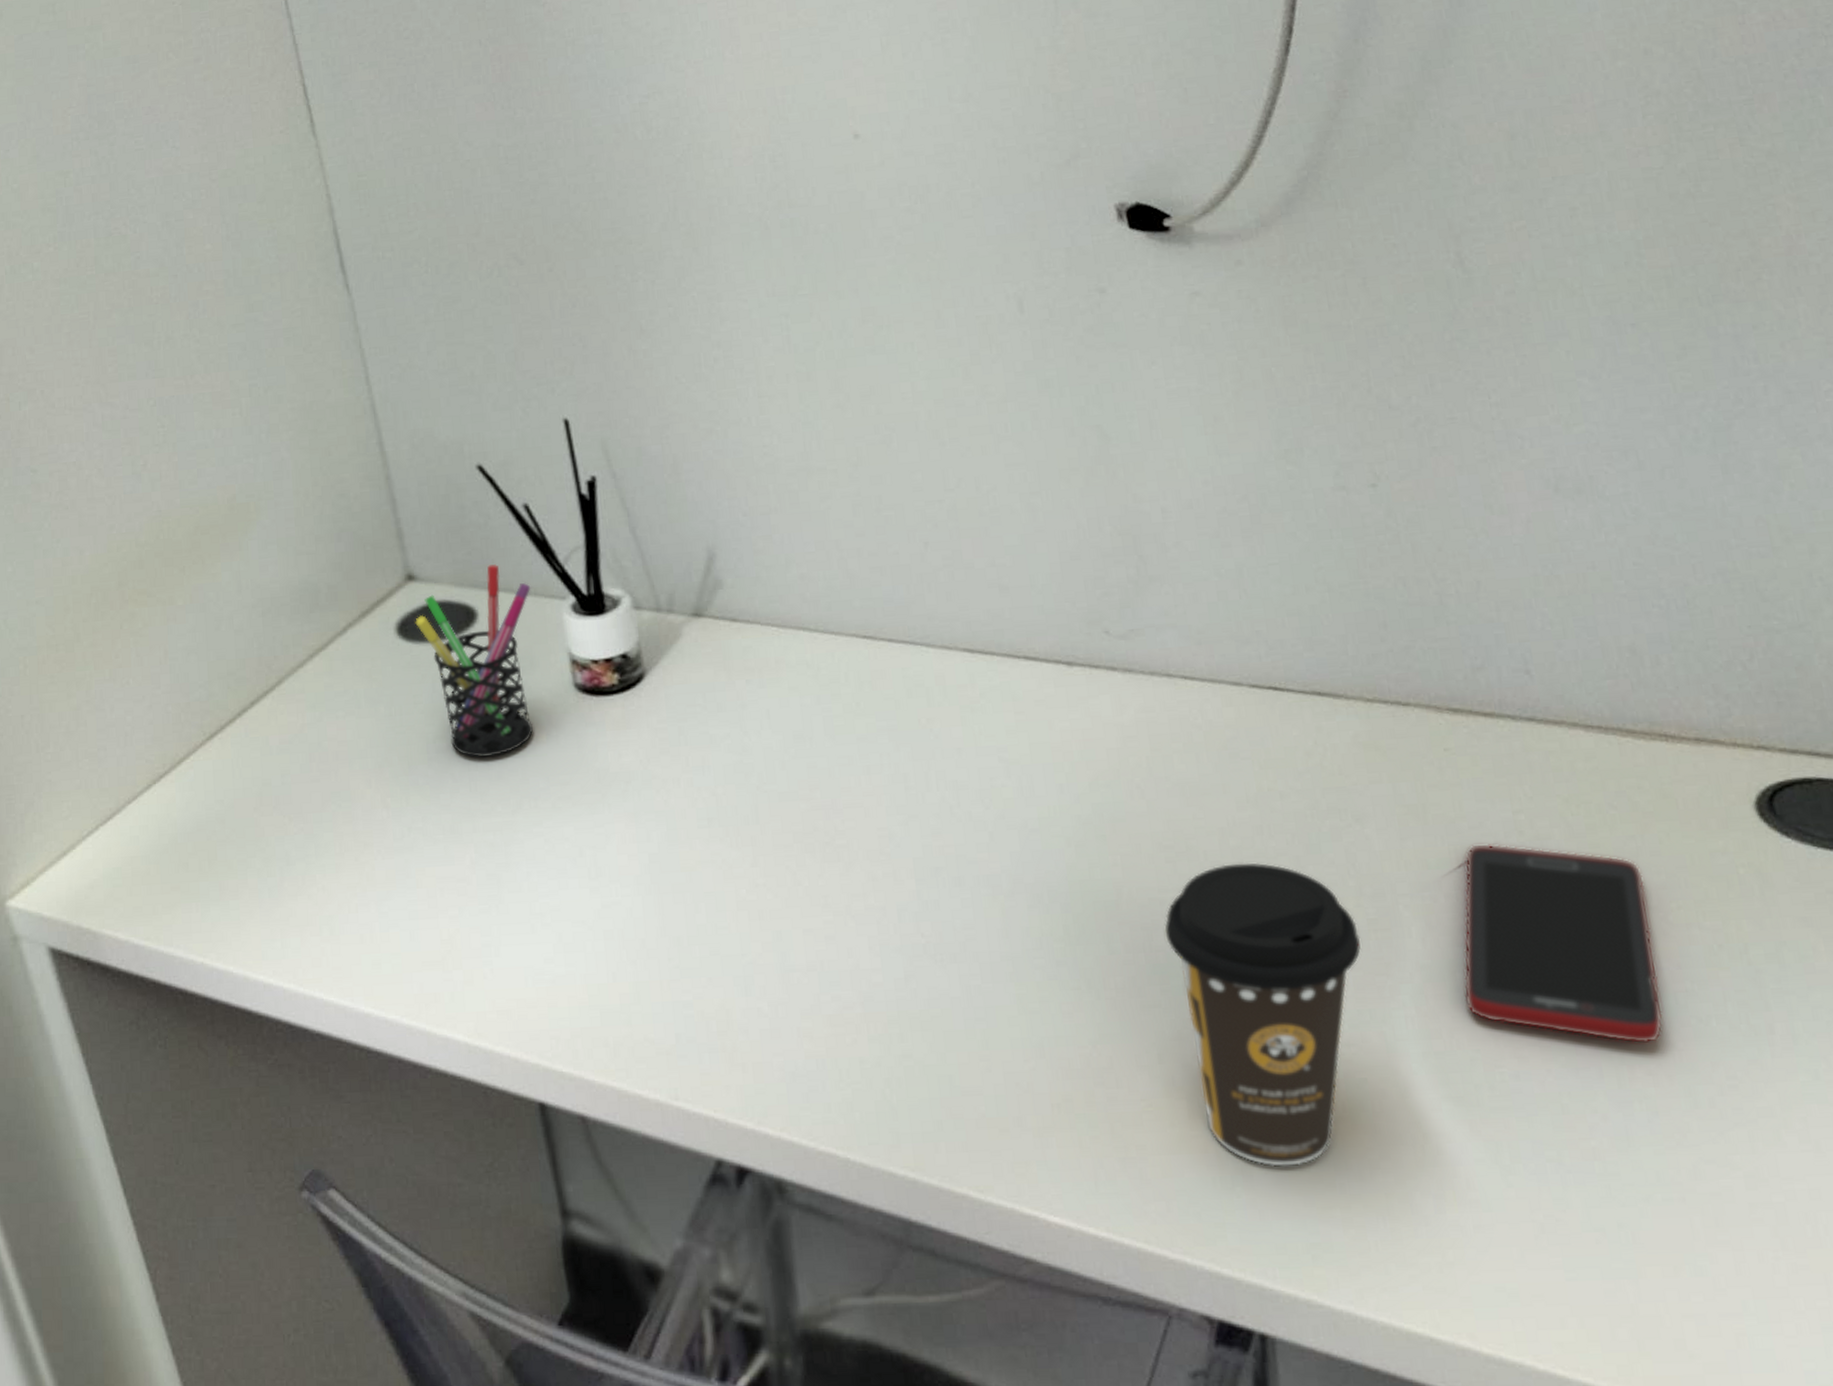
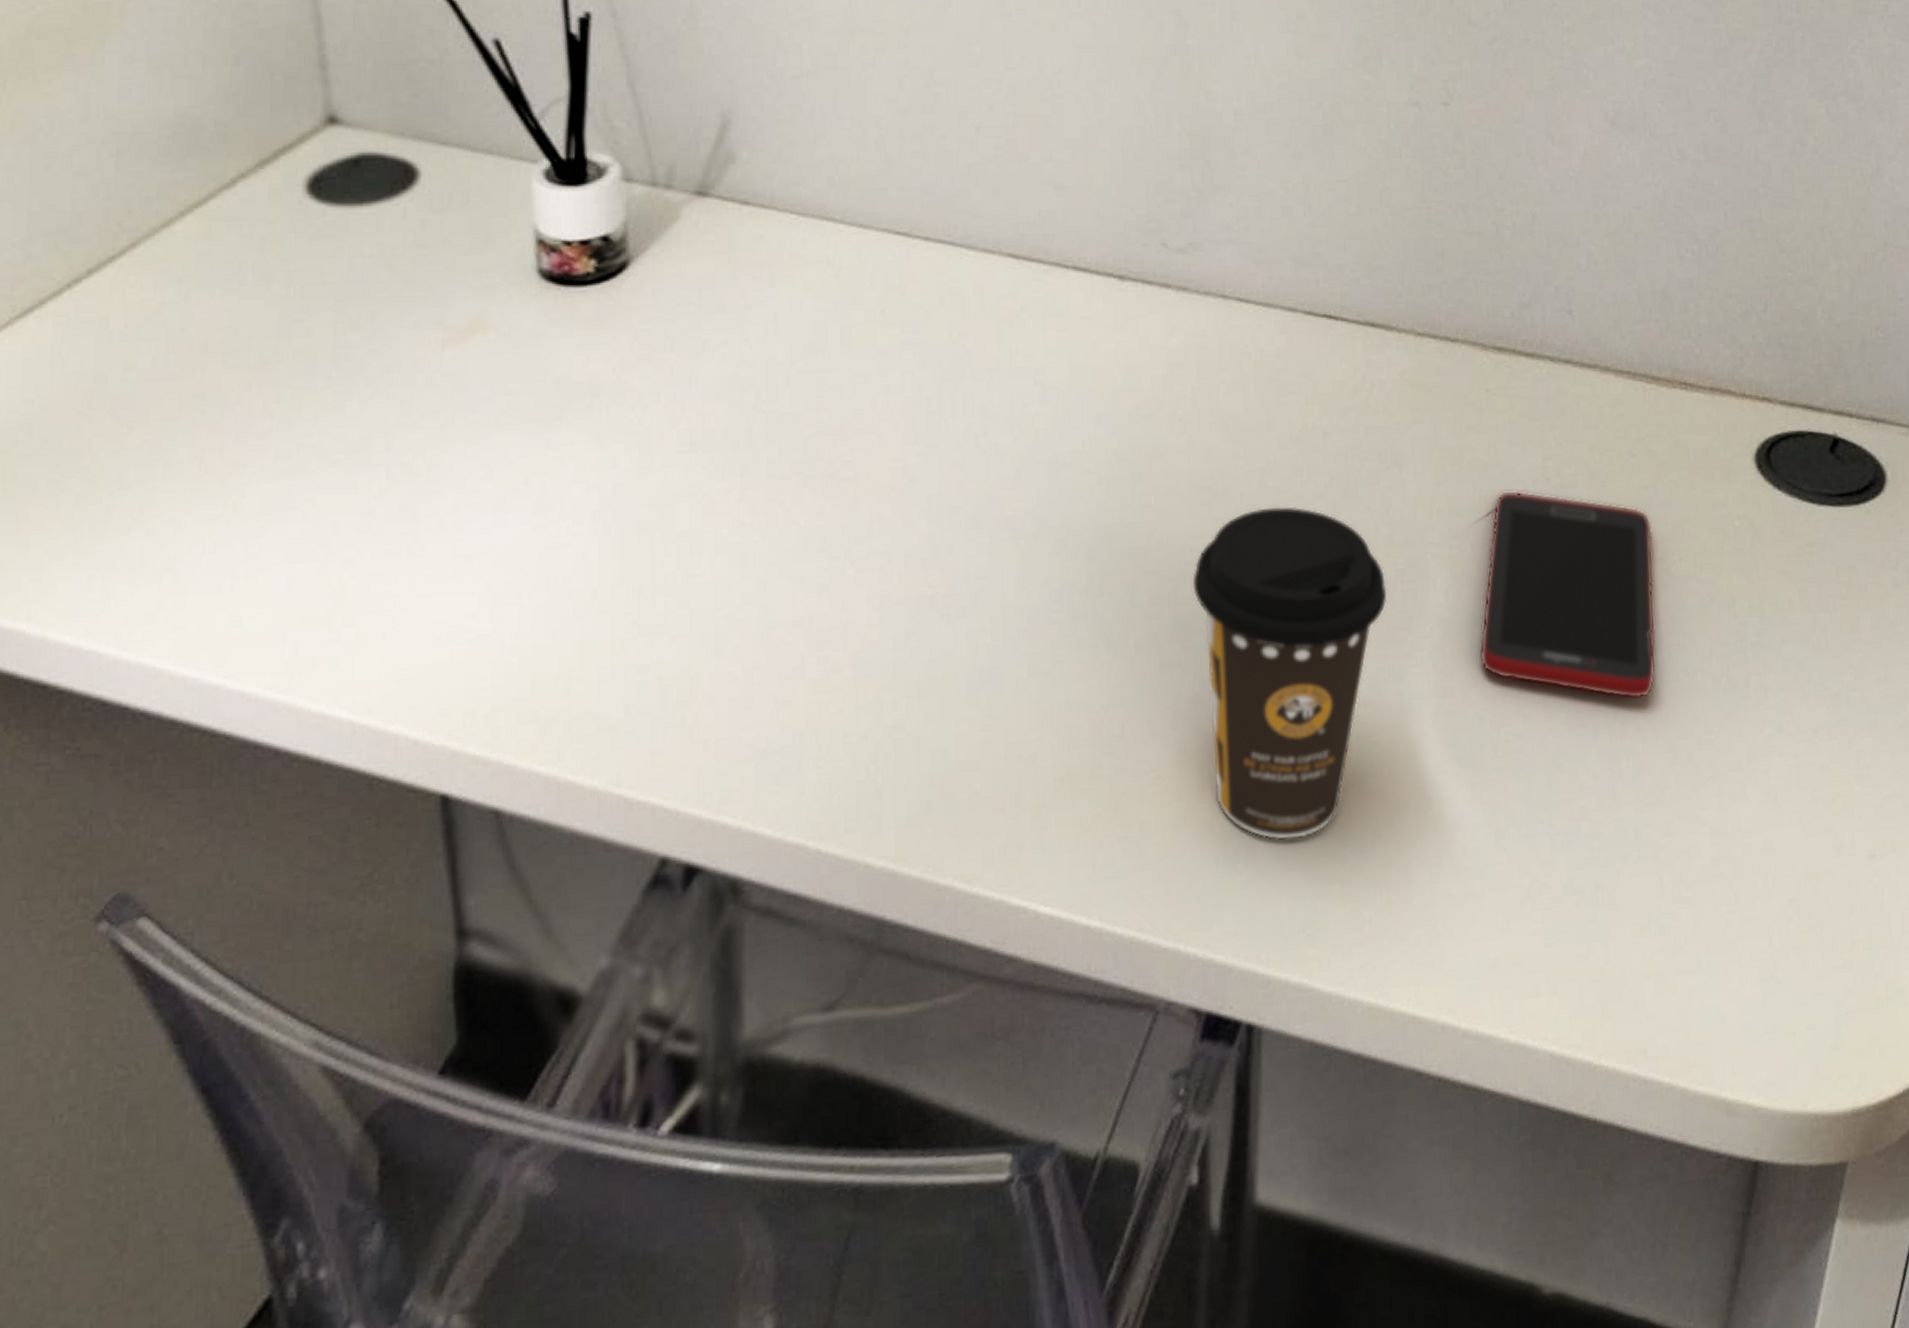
pen holder: present [415,564,534,758] -> none [333,112,494,358]

